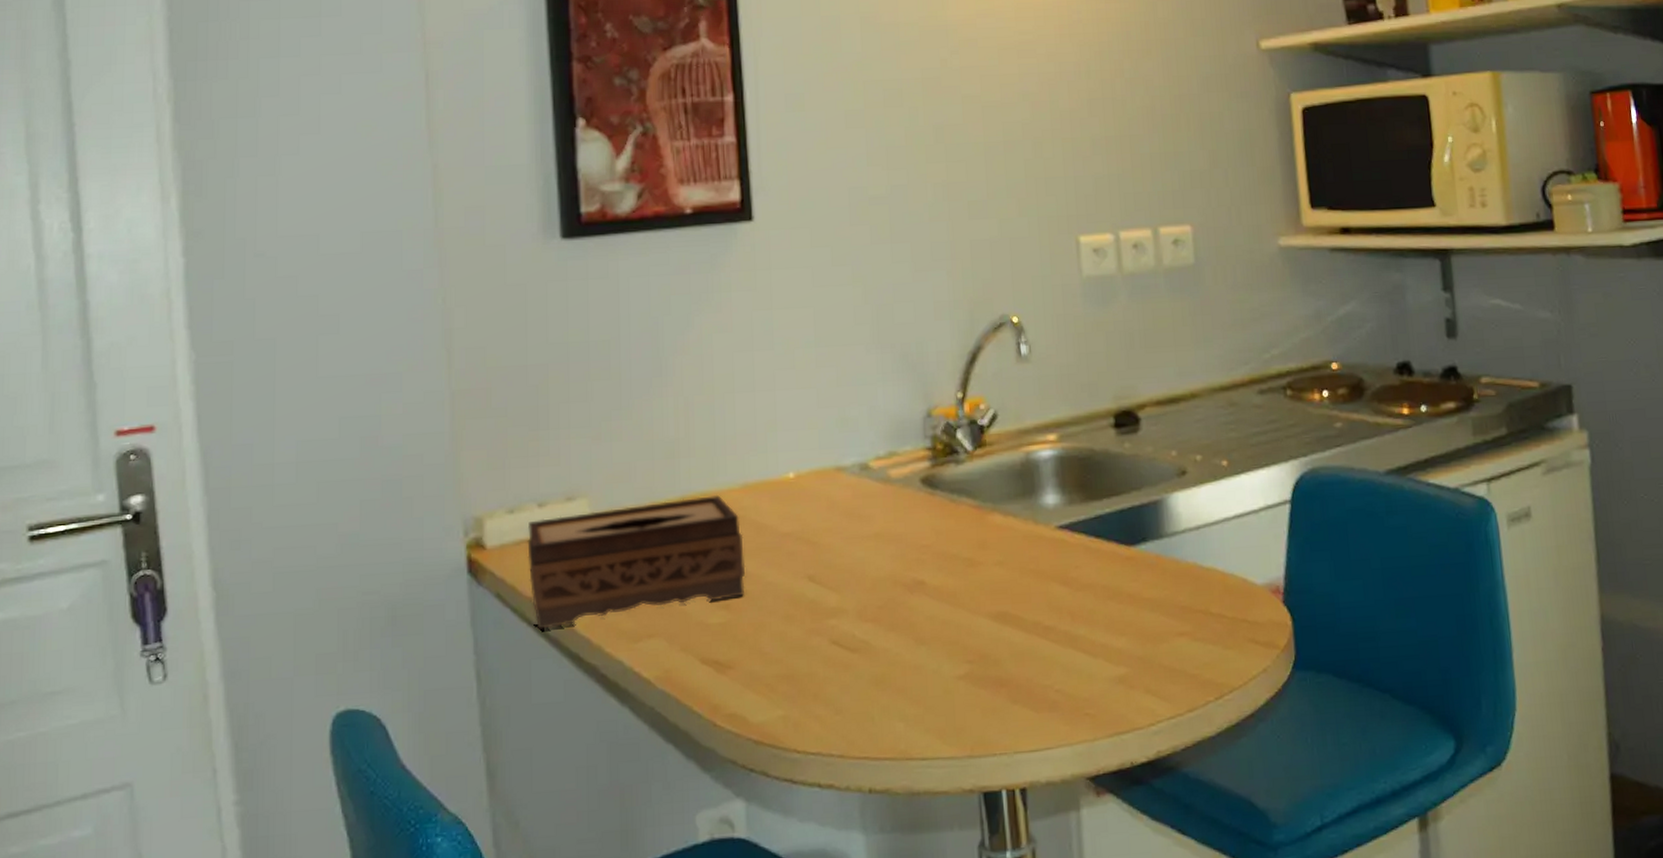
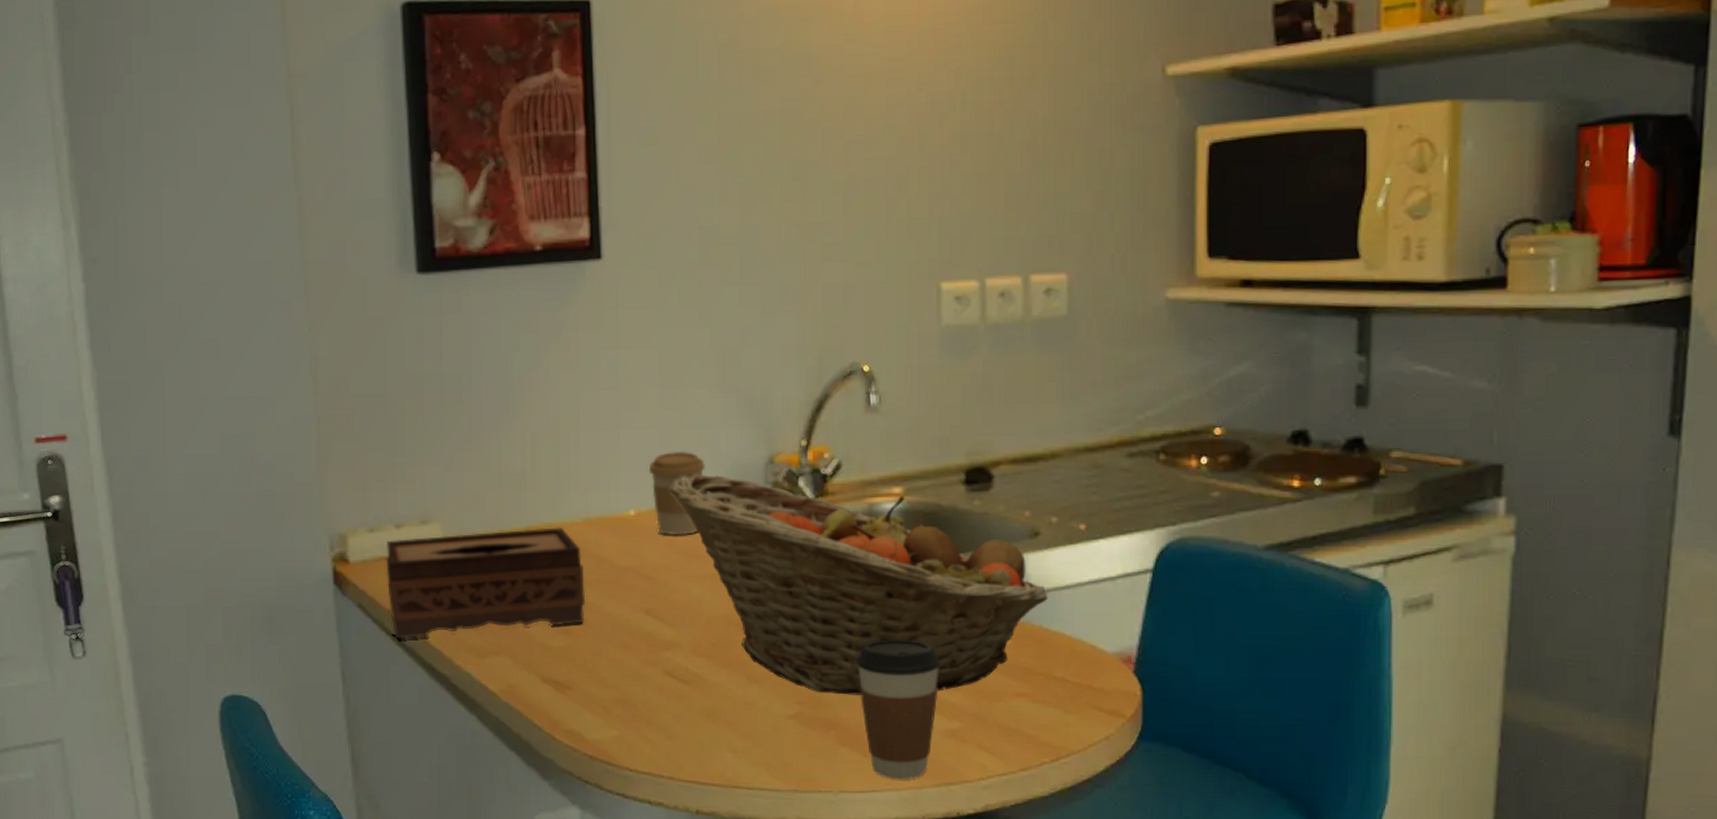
coffee cup: none [807,409,864,497] -> present [648,451,705,536]
fruit basket: none [829,432,1199,650] -> present [670,474,1048,695]
coffee cup: none [1023,587,1104,734] -> present [857,639,940,780]

